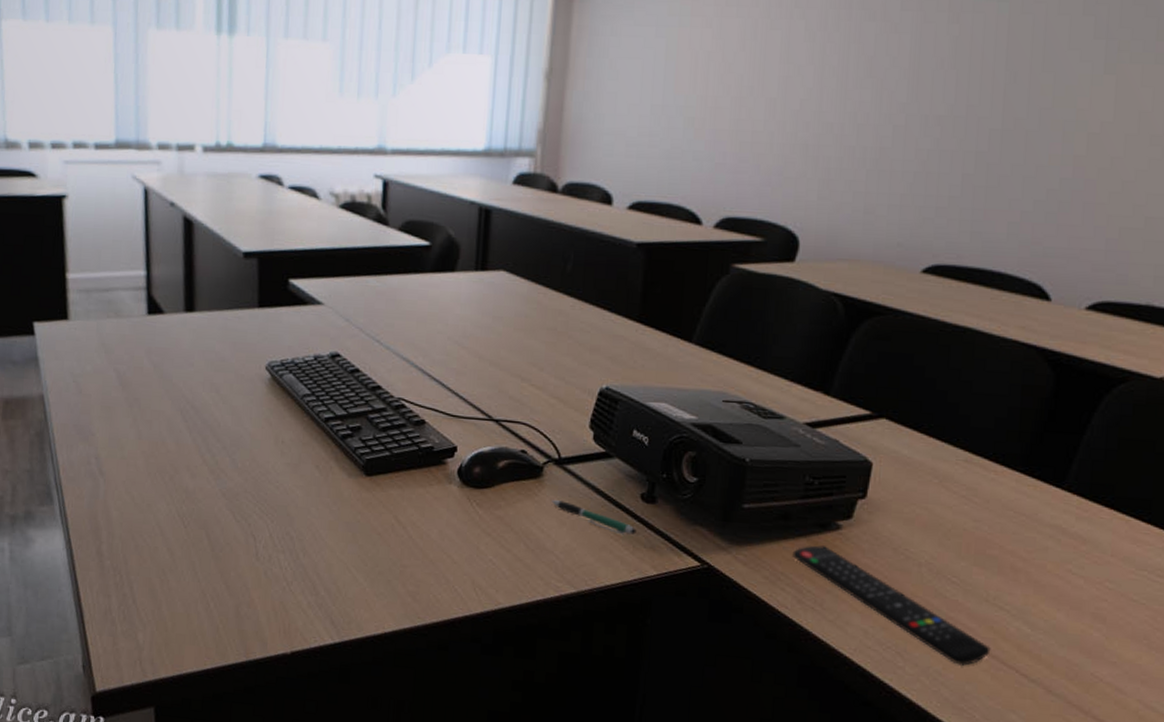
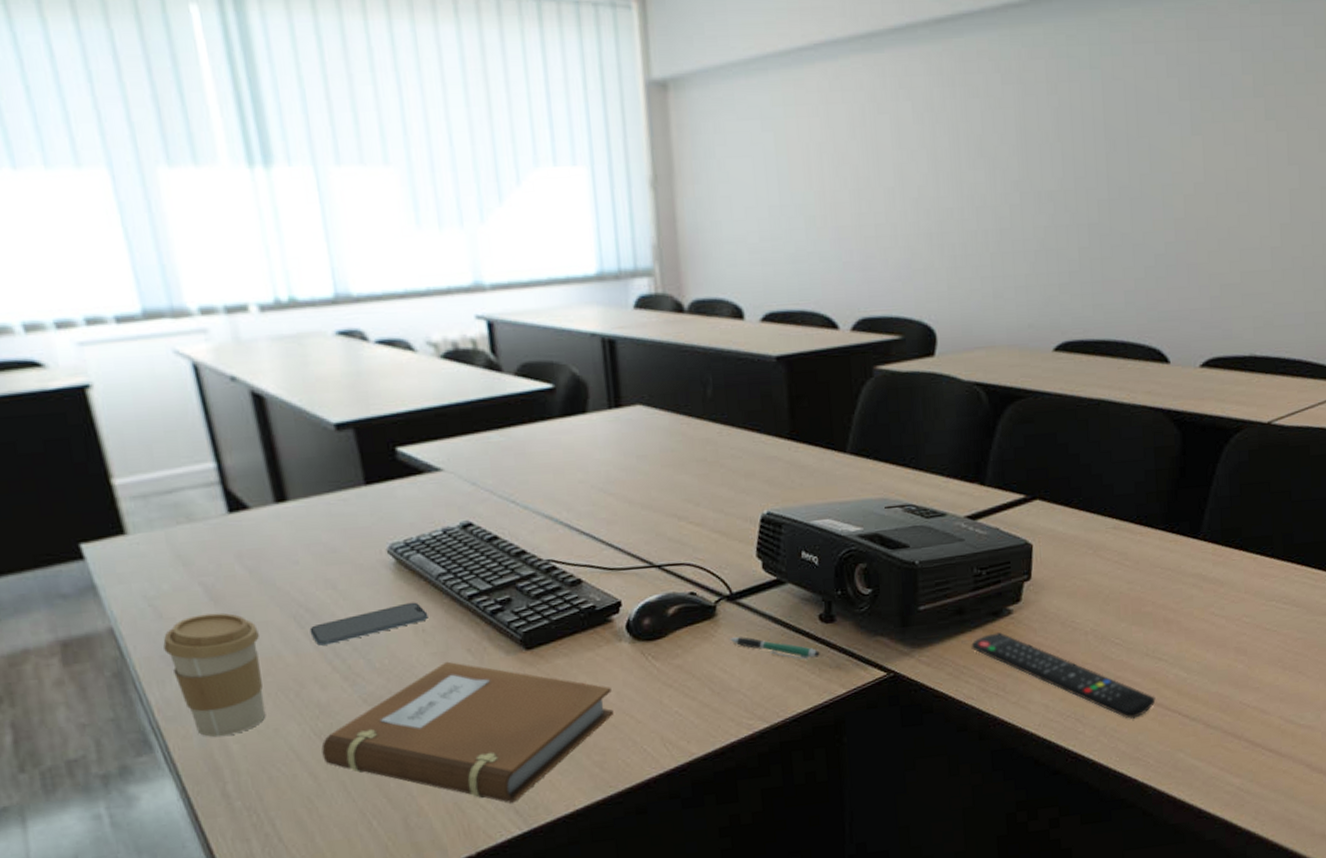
coffee cup: none [77,395,151,503] -> present [163,612,266,738]
notebook: none [181,473,435,613] -> present [321,661,614,803]
smartphone: none [191,415,289,440] -> present [309,602,428,646]

